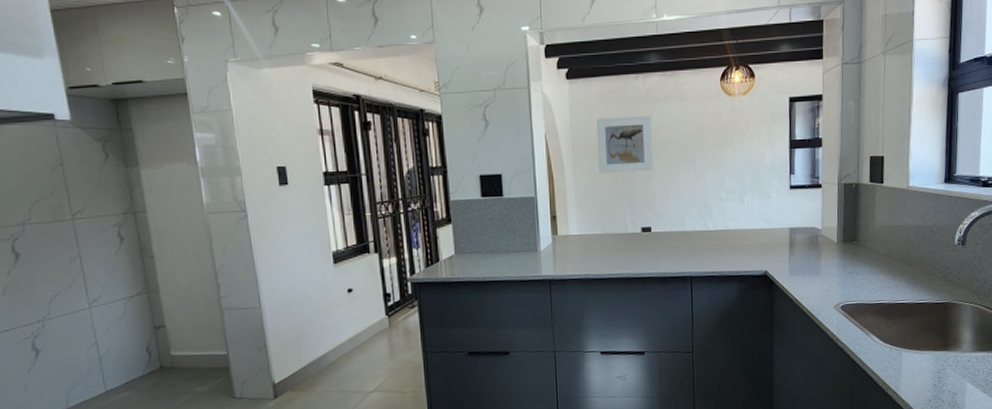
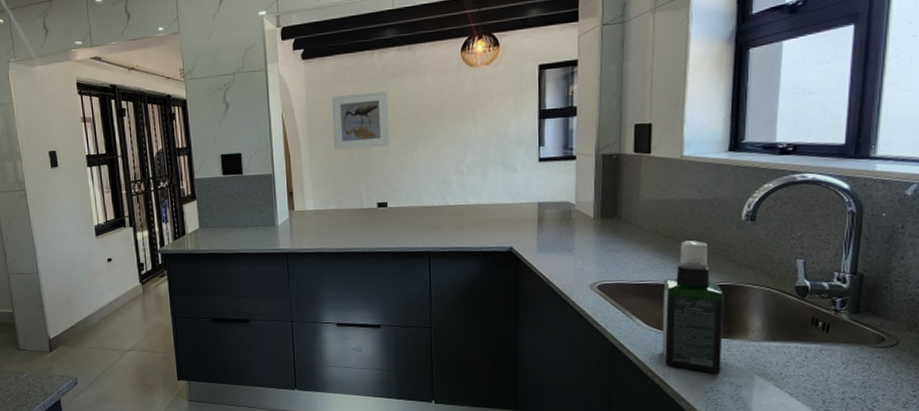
spray bottle: none [894,263,942,384] -> present [662,240,724,375]

